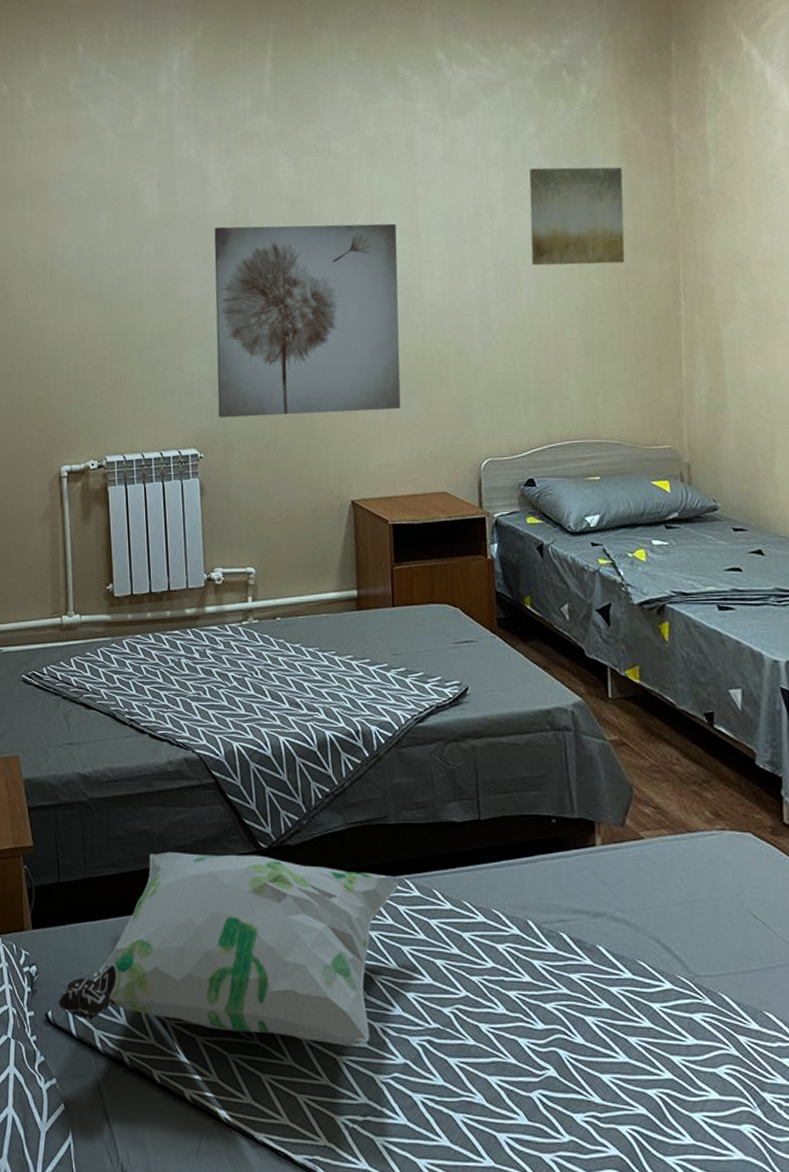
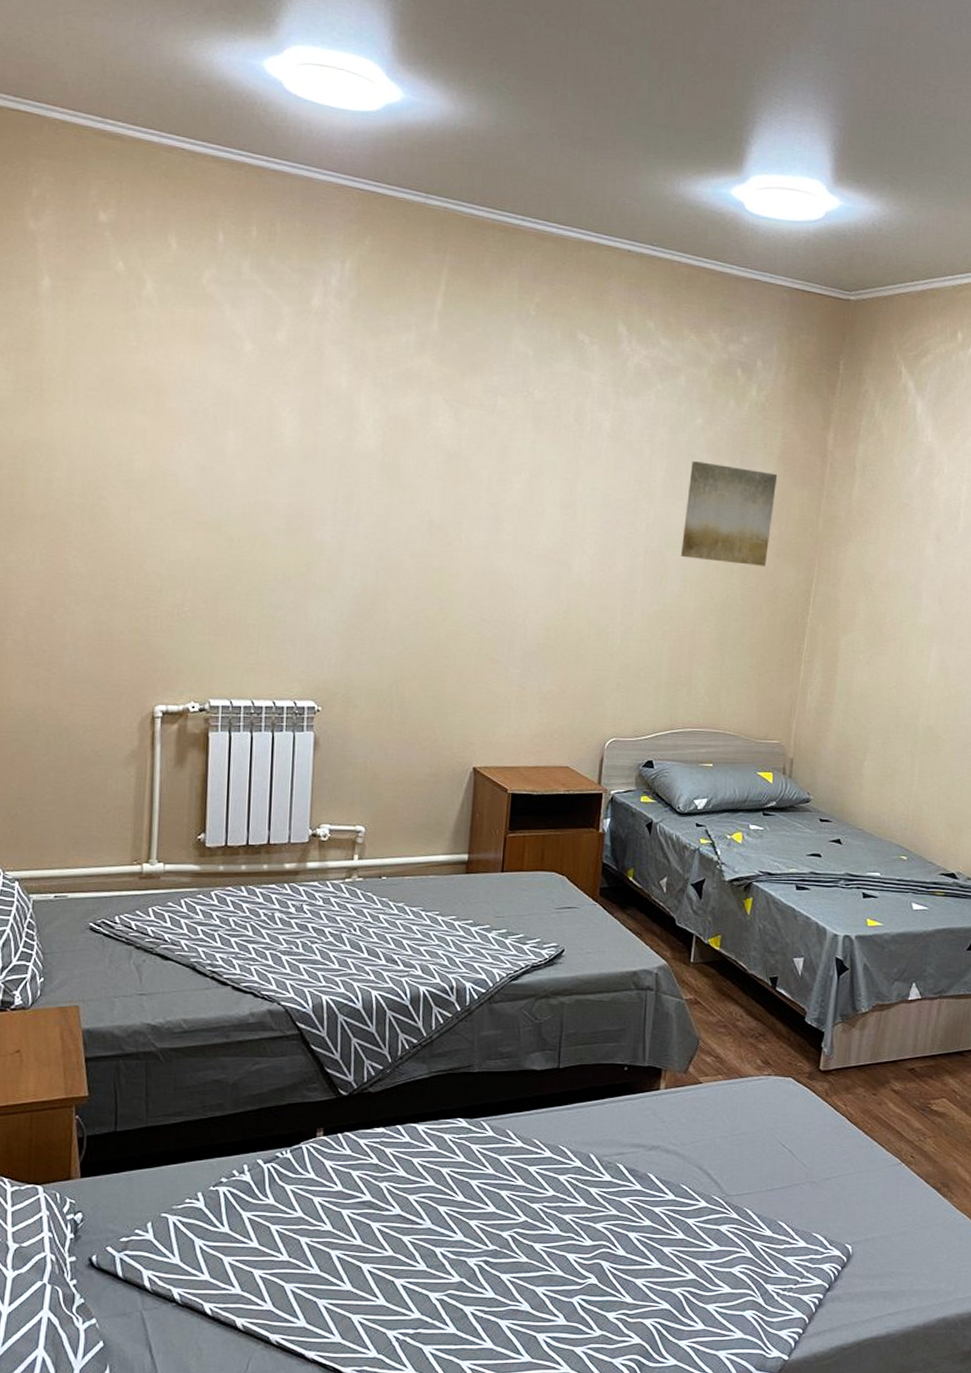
decorative pillow: present [58,851,399,1046] -> none [104,1099,474,1270]
wall art: present [214,223,401,418] -> none [343,469,555,682]

